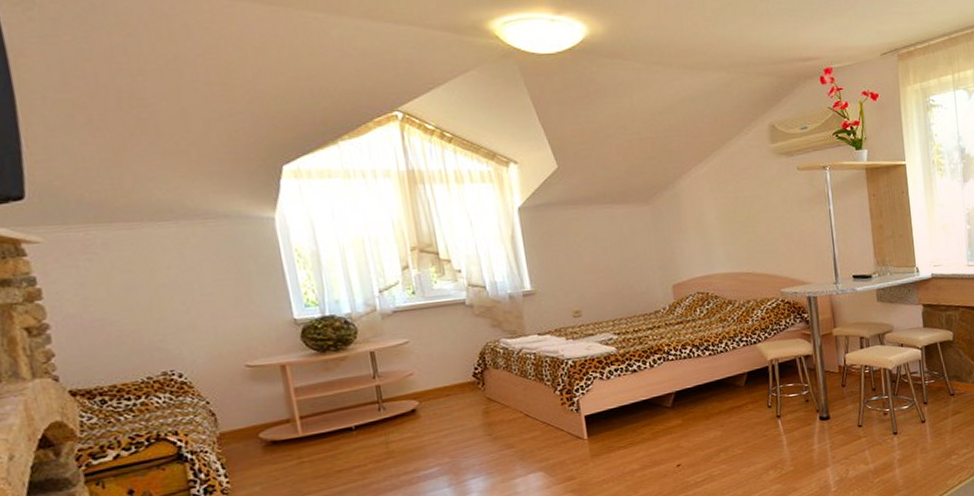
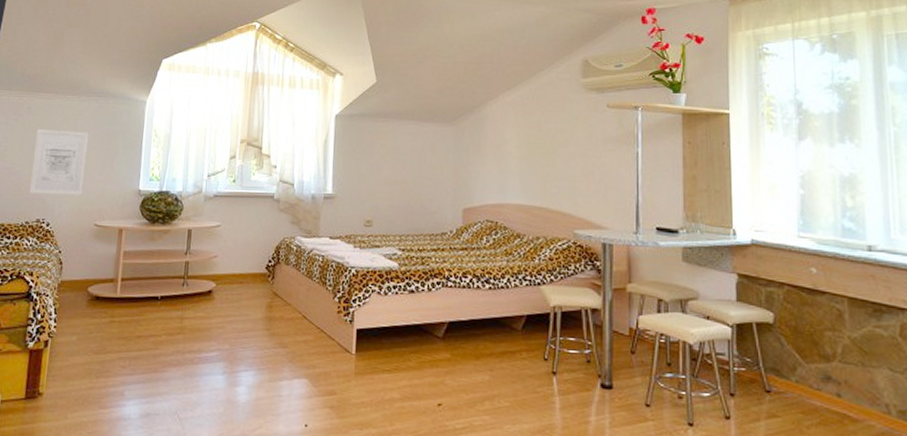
wall art: none [126,262,218,345] -> present [29,129,90,196]

